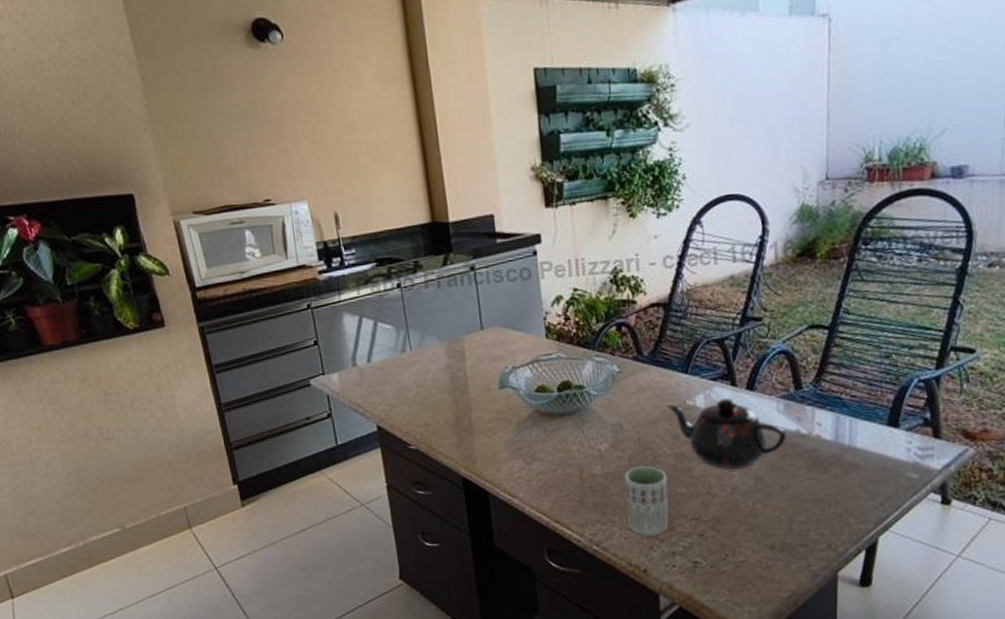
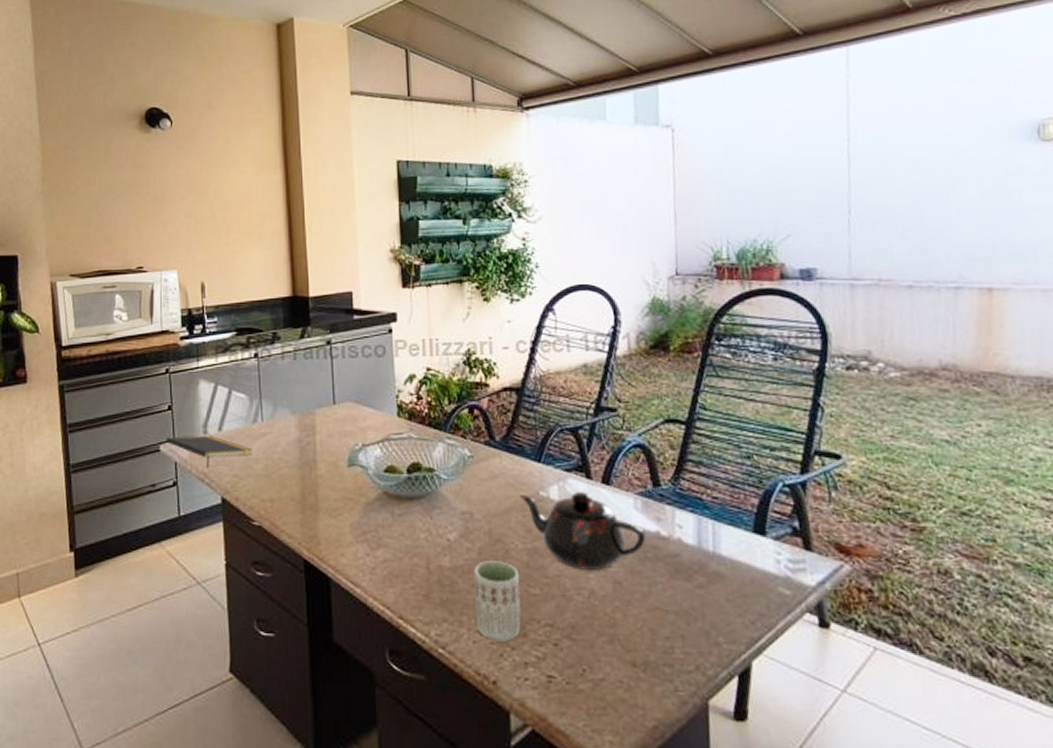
notepad: none [315,368,404,399] -> present [166,436,253,468]

